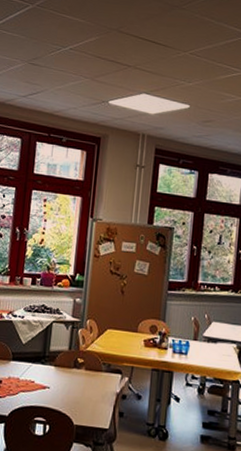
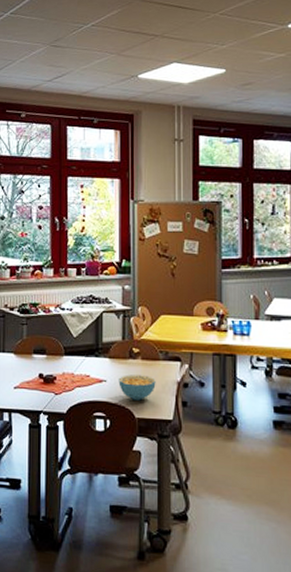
cereal bowl: none [61,383,97,409] -> present [118,375,156,401]

